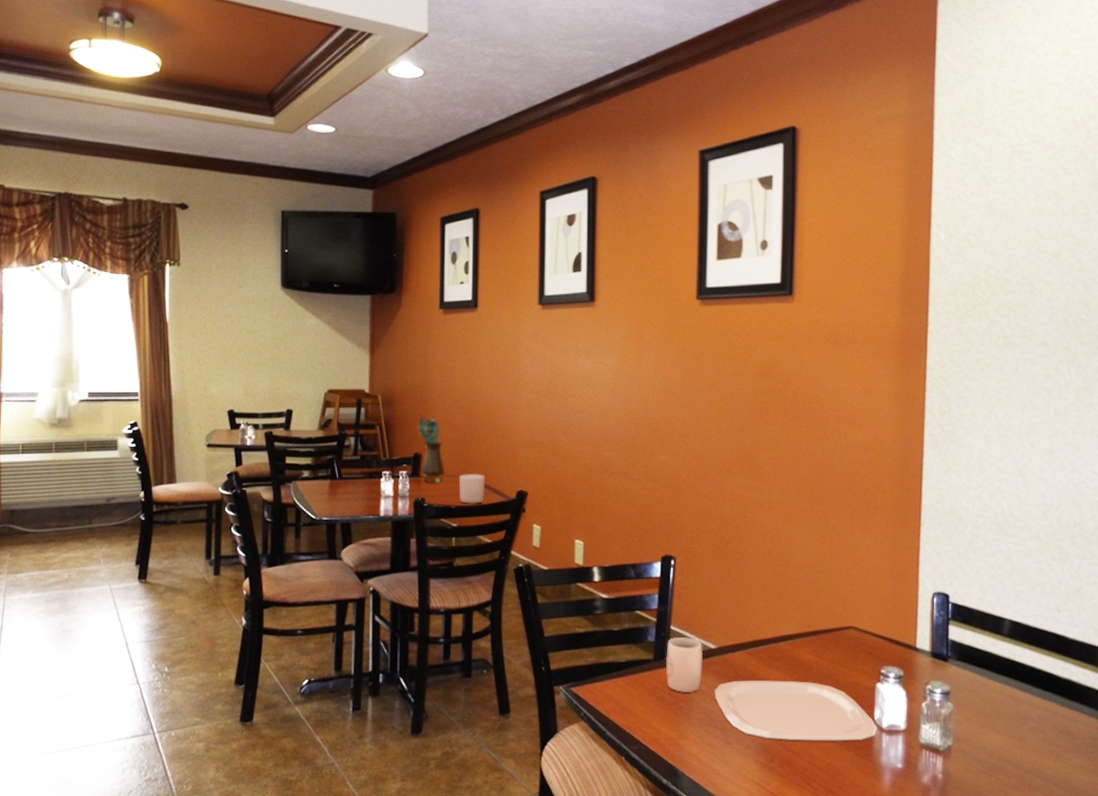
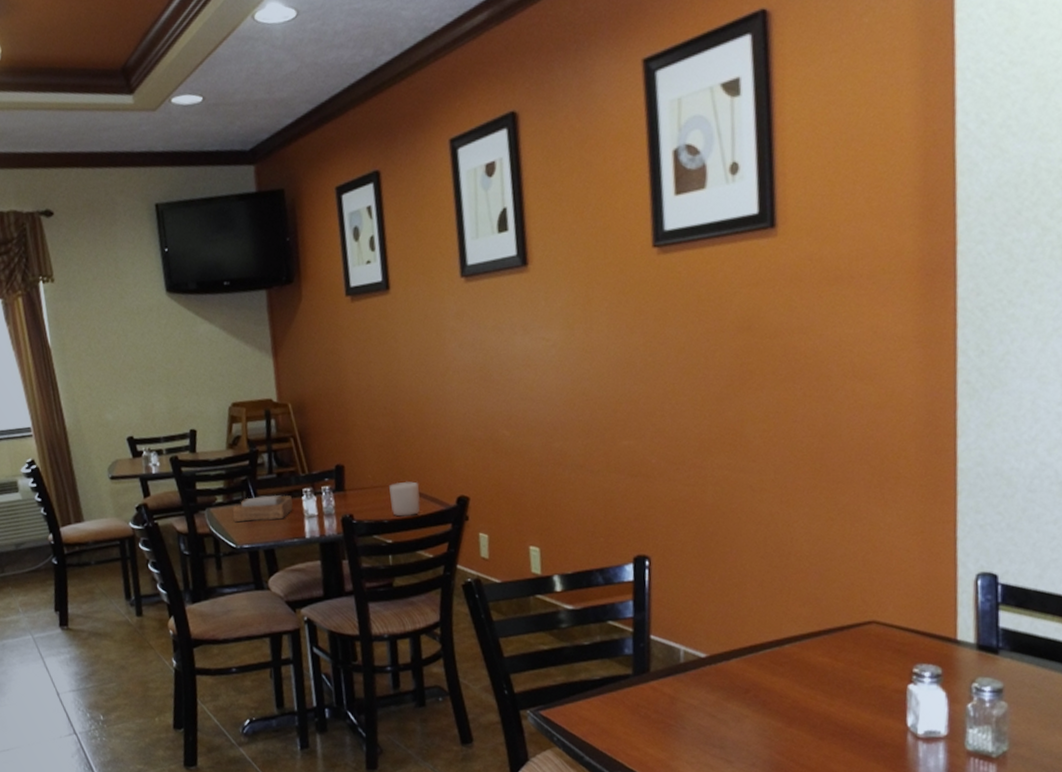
napkin holder: none [316,474,372,497] -> present [232,495,293,523]
vase: present [417,415,445,485] -> none [336,421,373,499]
mug: present [665,637,704,693] -> none [646,647,693,709]
plate: present [714,680,878,743] -> none [708,688,912,757]

